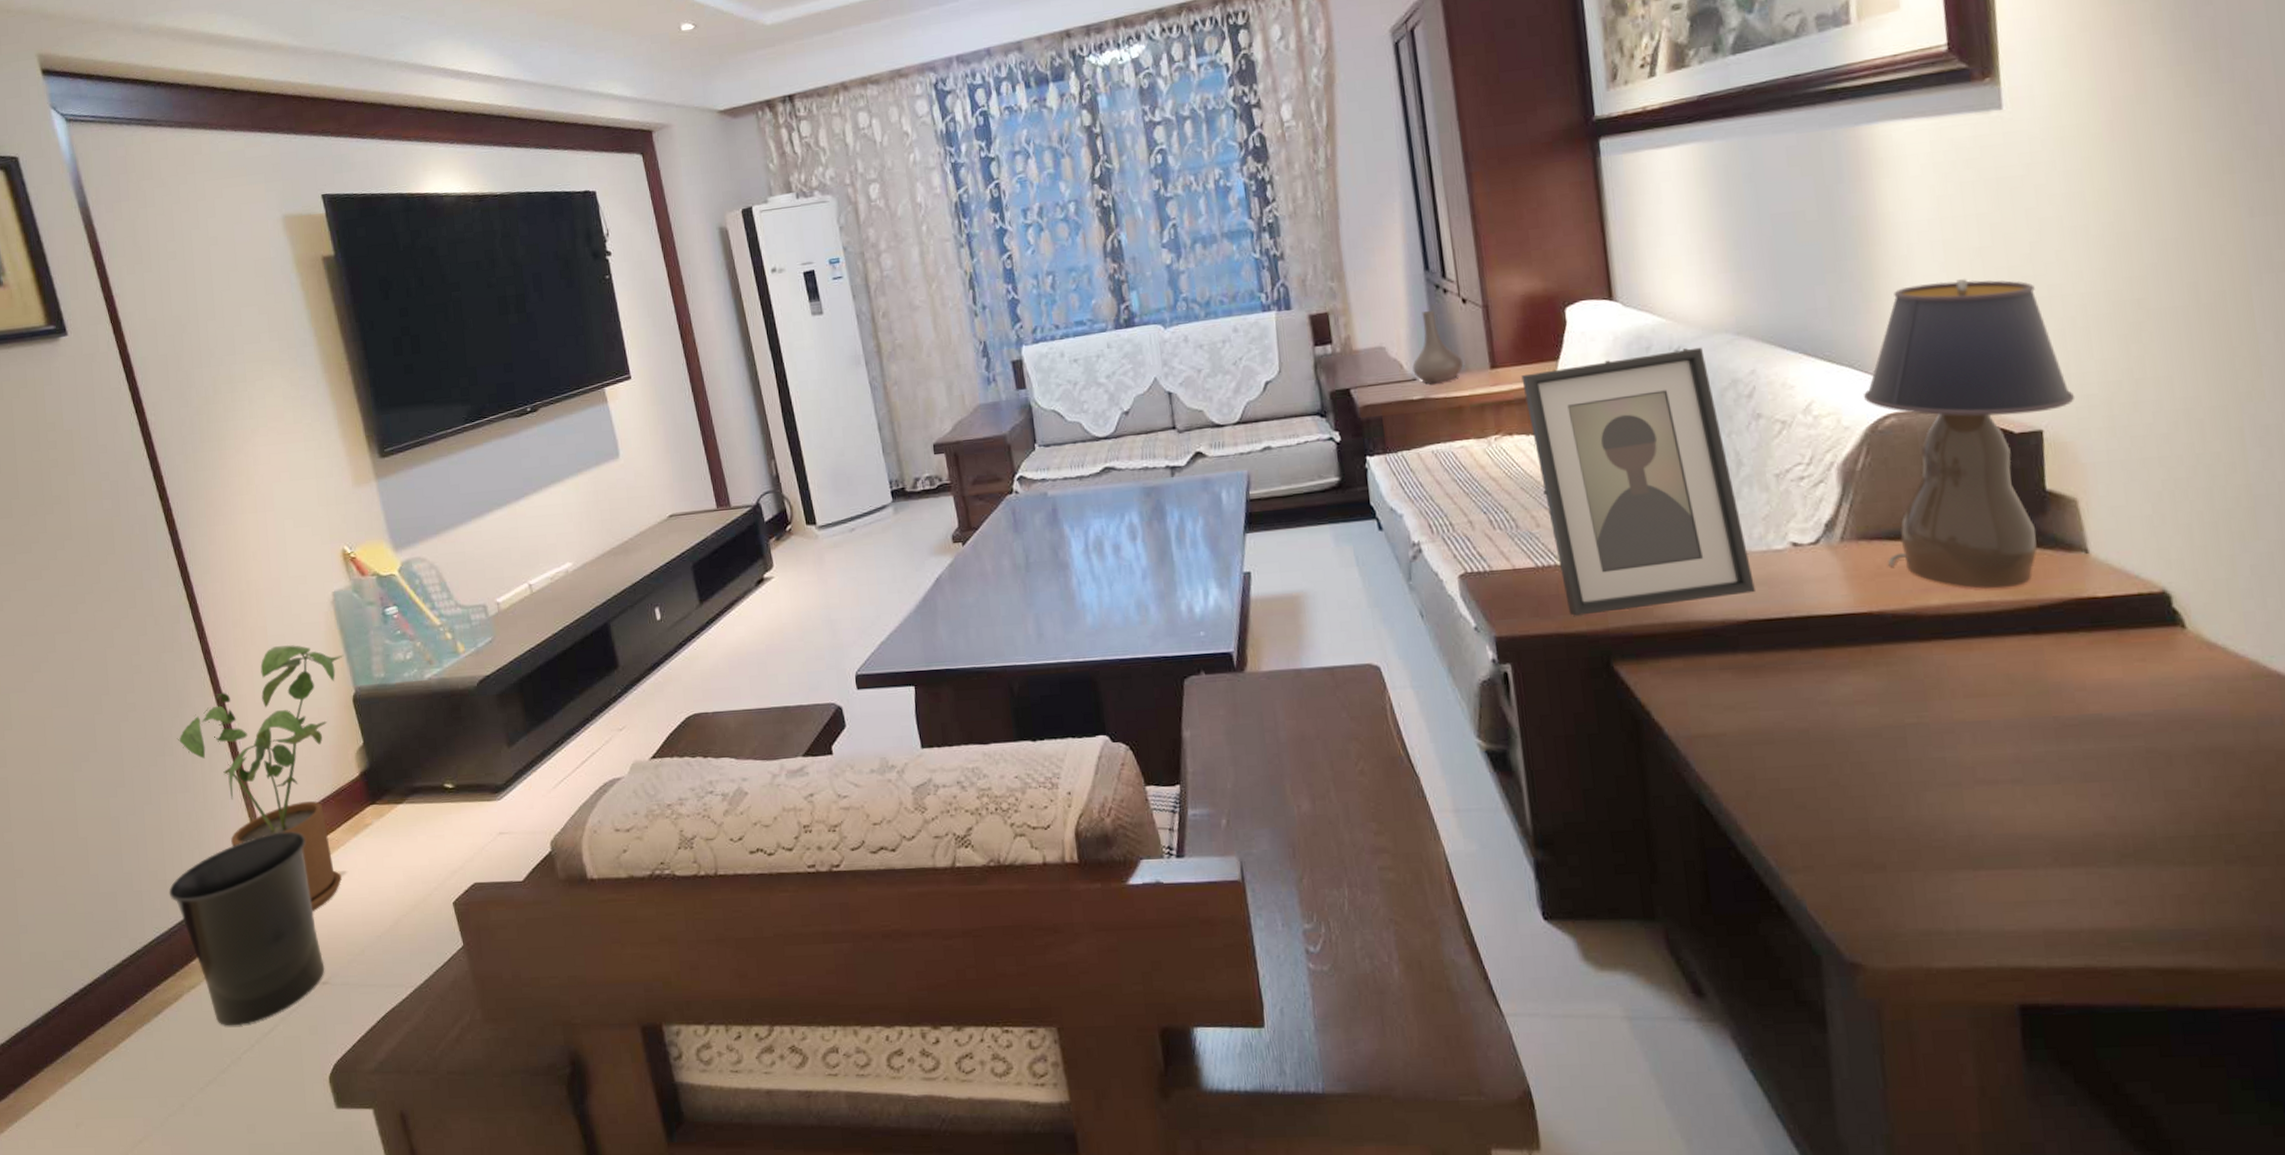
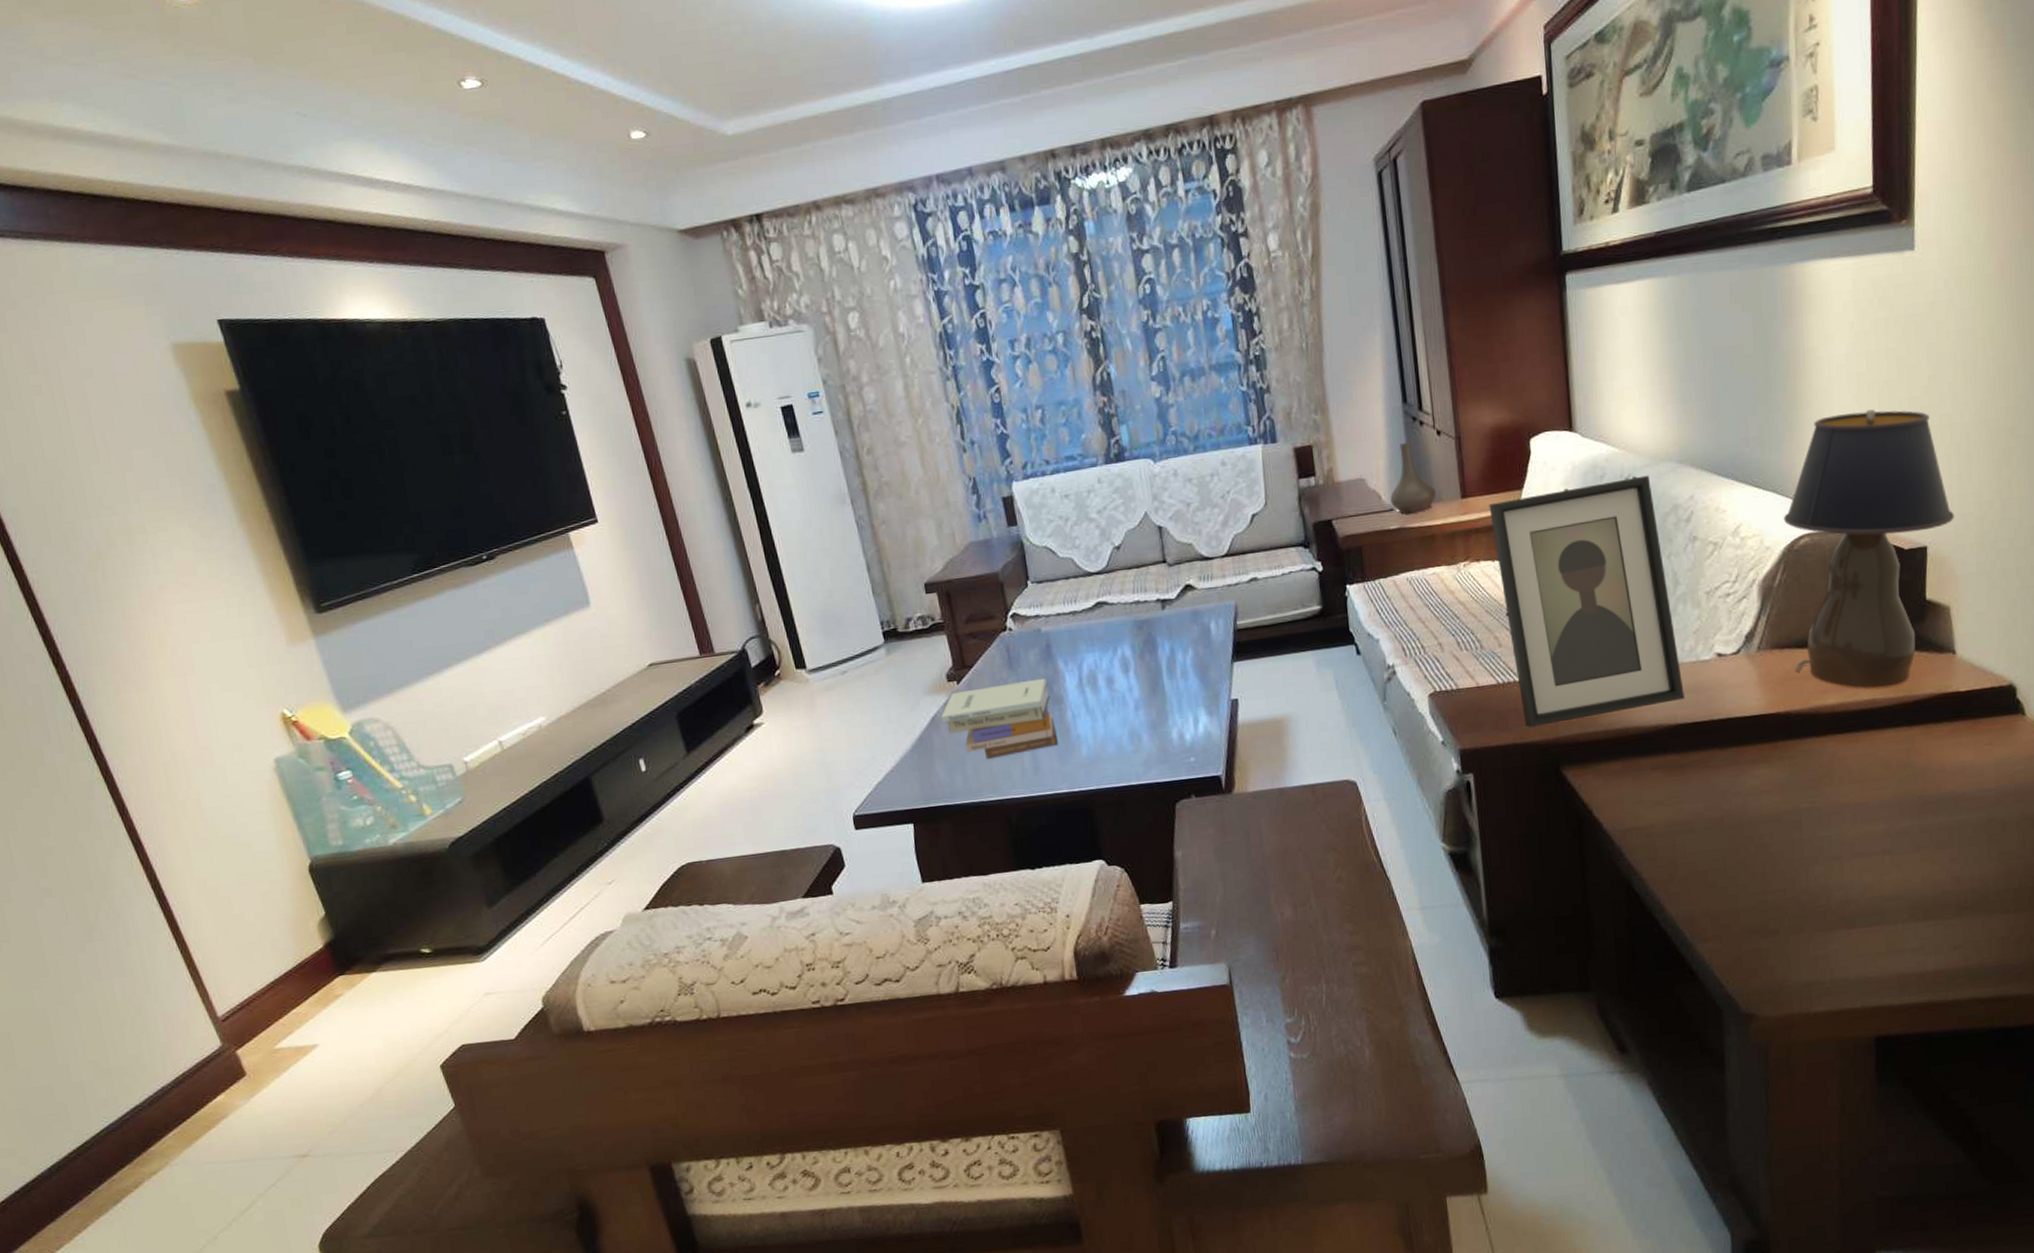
waste bin: present [169,831,325,1026] -> none [114,1008,303,1207]
house plant: present [177,644,344,911] -> none [105,816,314,1086]
books: none [945,542,1063,624] -> present [941,678,1059,760]

